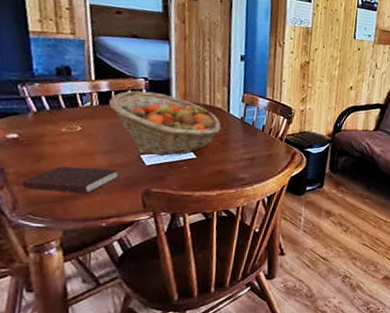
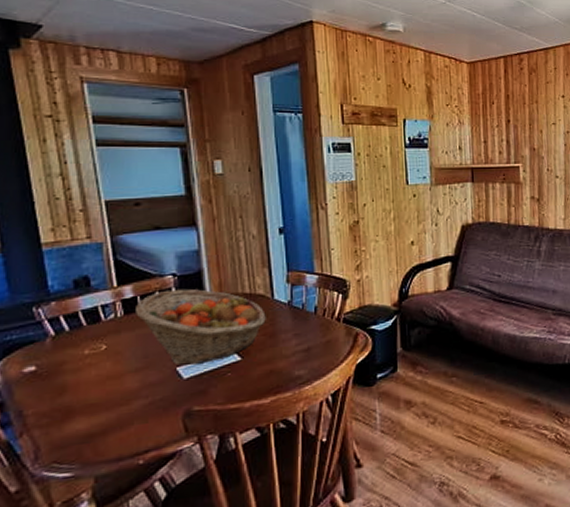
book: present [22,166,119,194] -> none [44,390,154,431]

